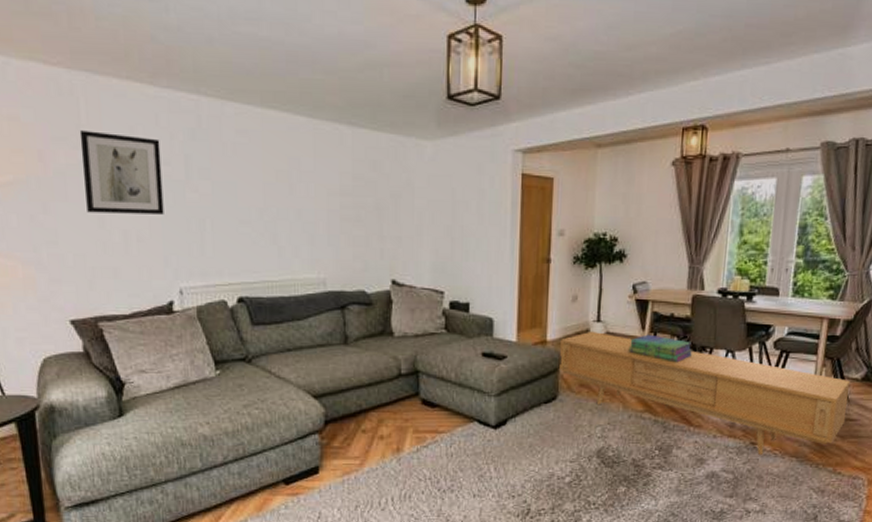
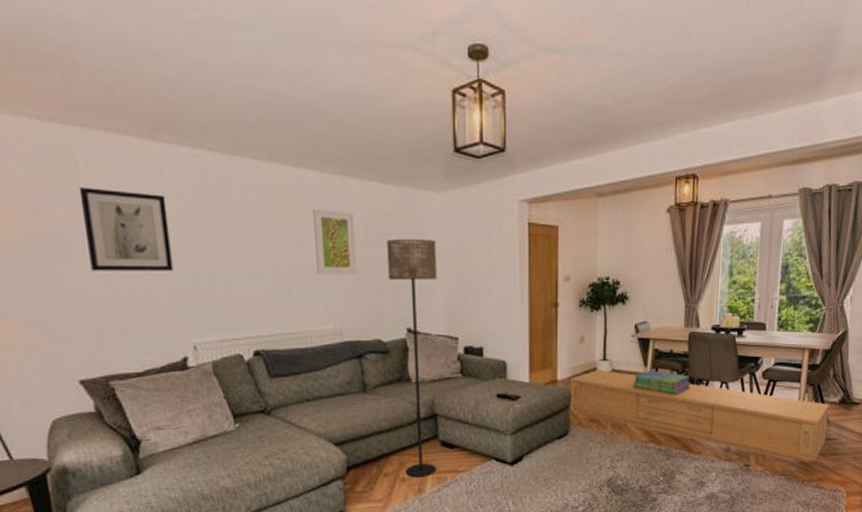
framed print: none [302,156,344,224] -> present [313,209,358,275]
floor lamp: none [374,187,426,436] -> present [386,238,438,478]

